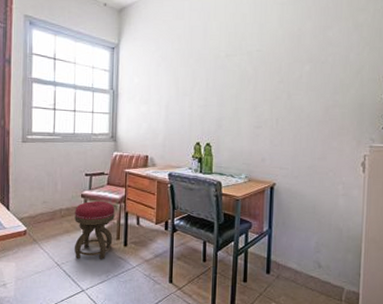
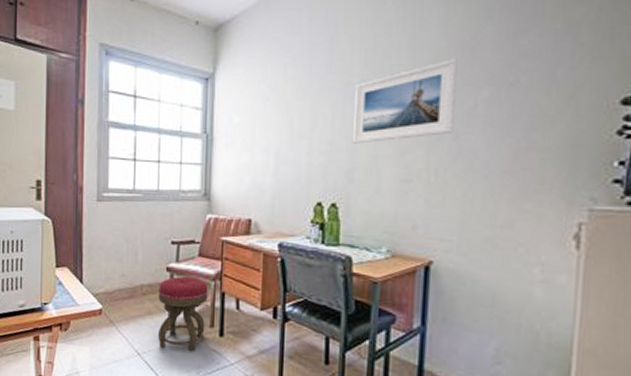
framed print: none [221,43,289,100] -> present [353,59,458,144]

